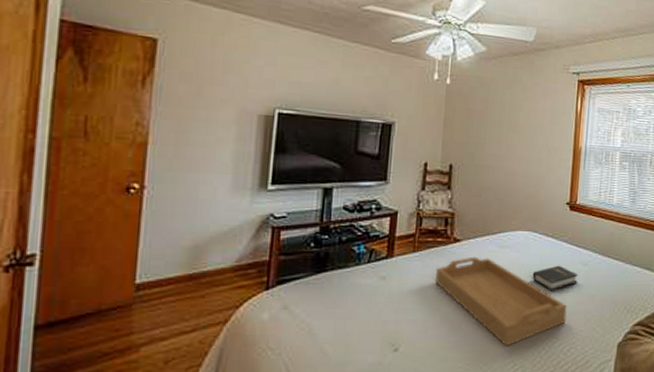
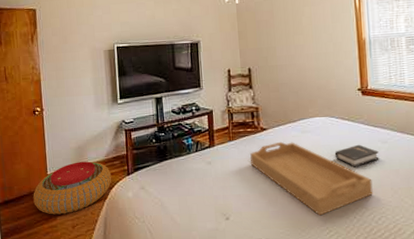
pouf: none [102,267,242,344] -> present [33,161,112,215]

